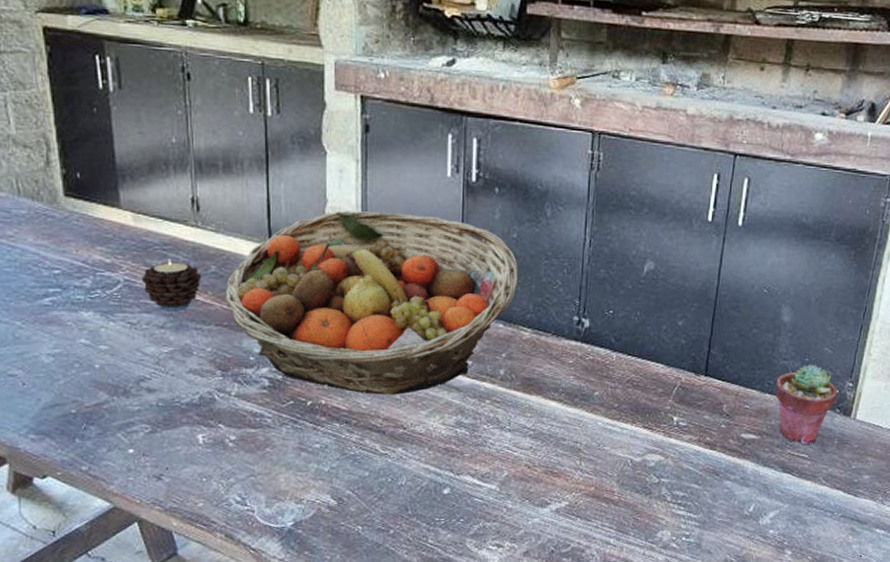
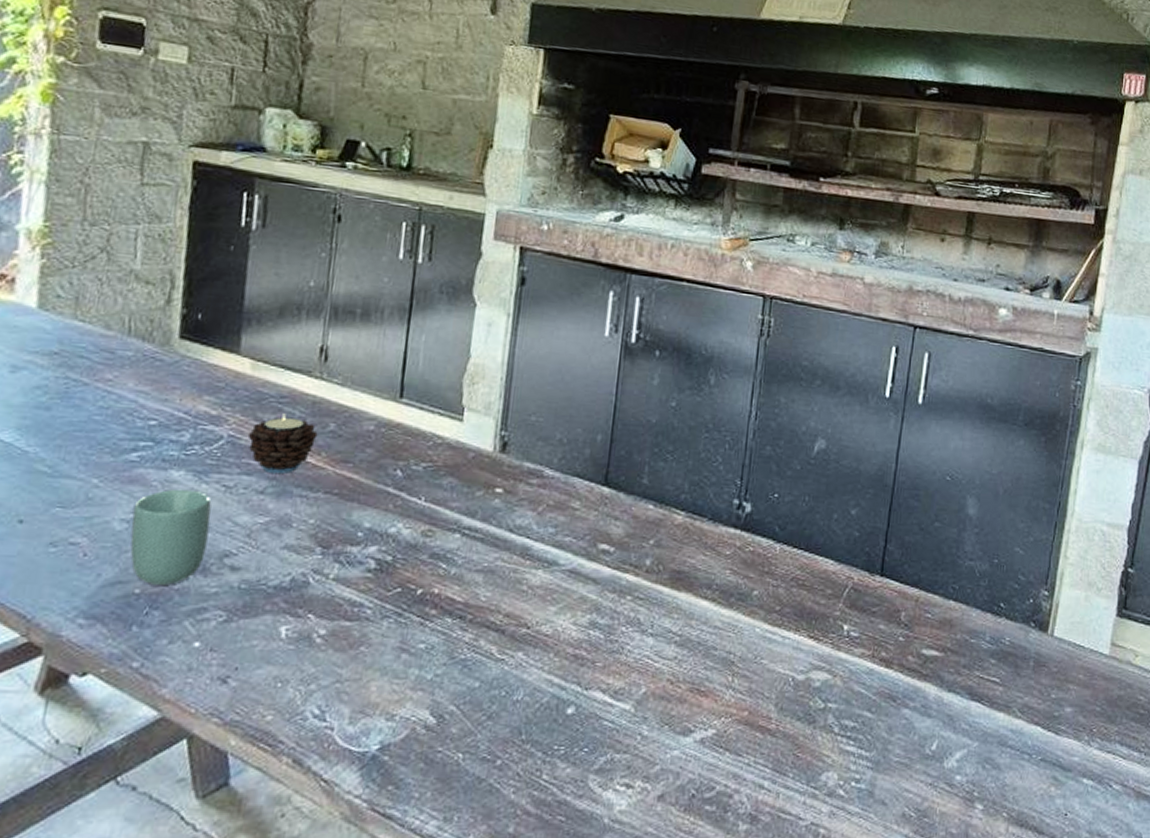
cup: none [56,327,124,406] -> present [130,489,212,585]
fruit basket: present [223,210,519,395] -> none [338,368,675,585]
potted succulent: present [775,364,838,445] -> none [960,566,1032,666]

